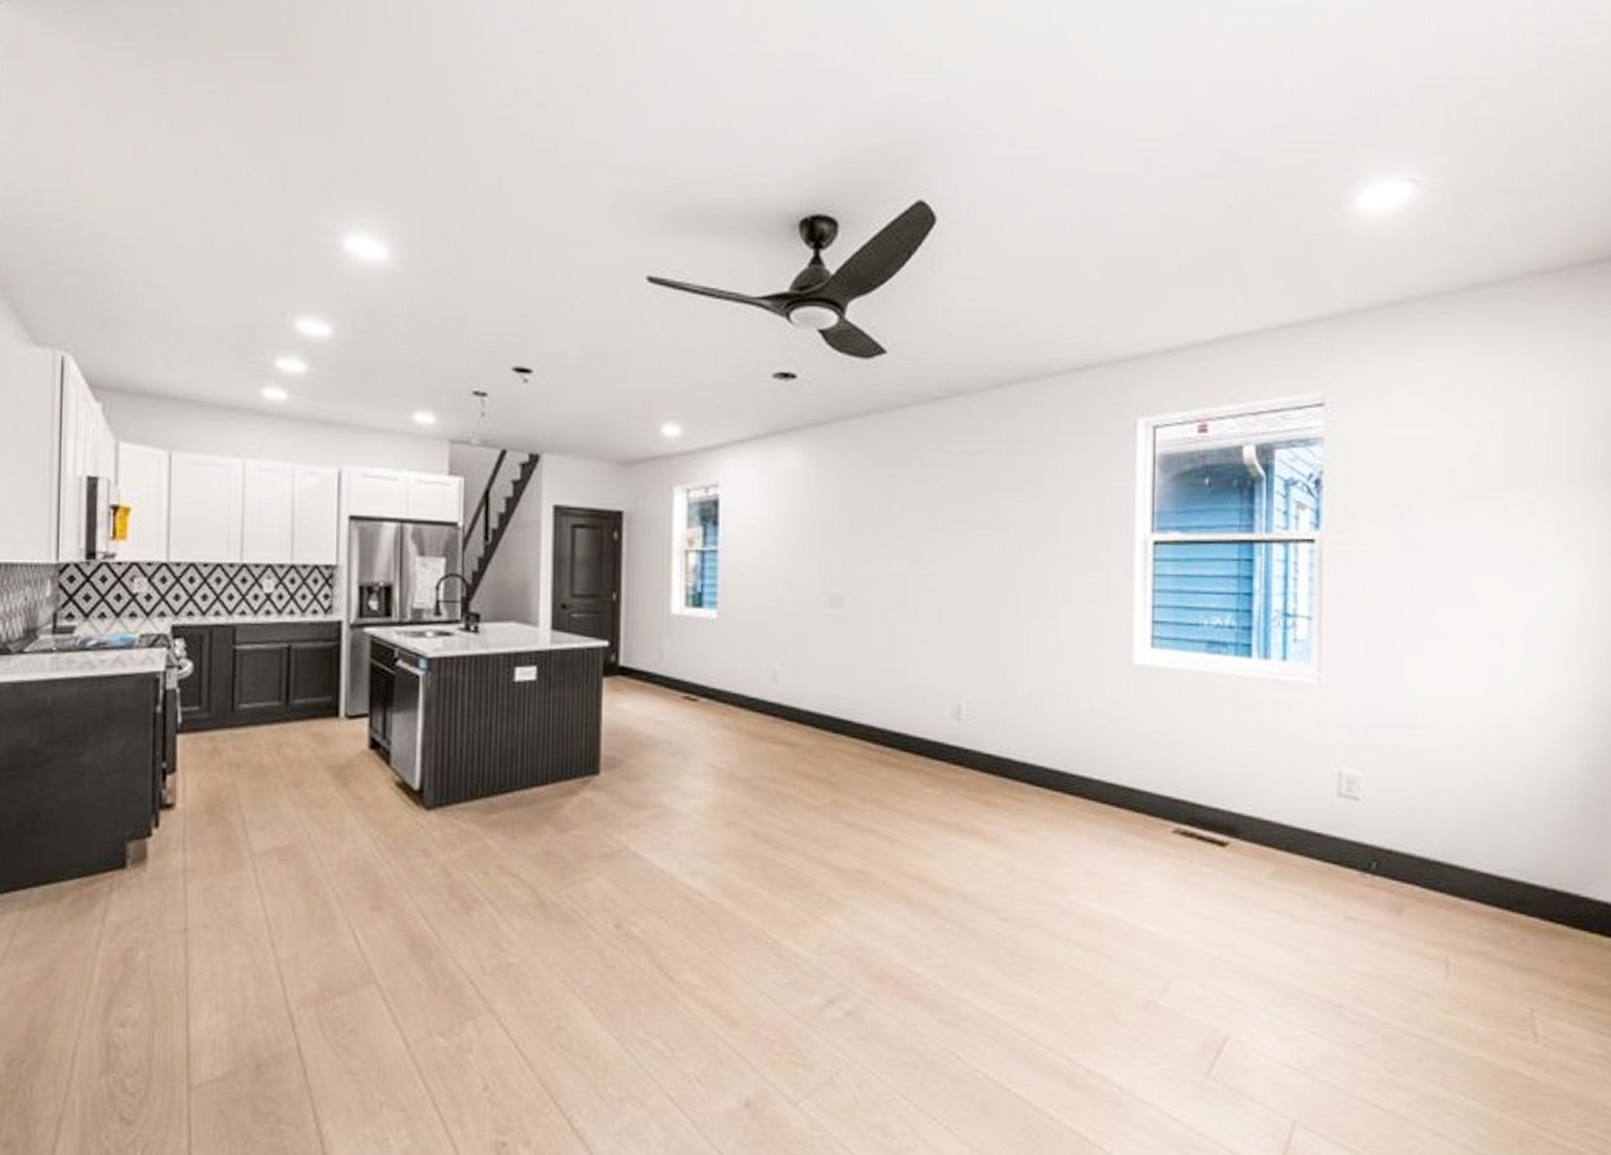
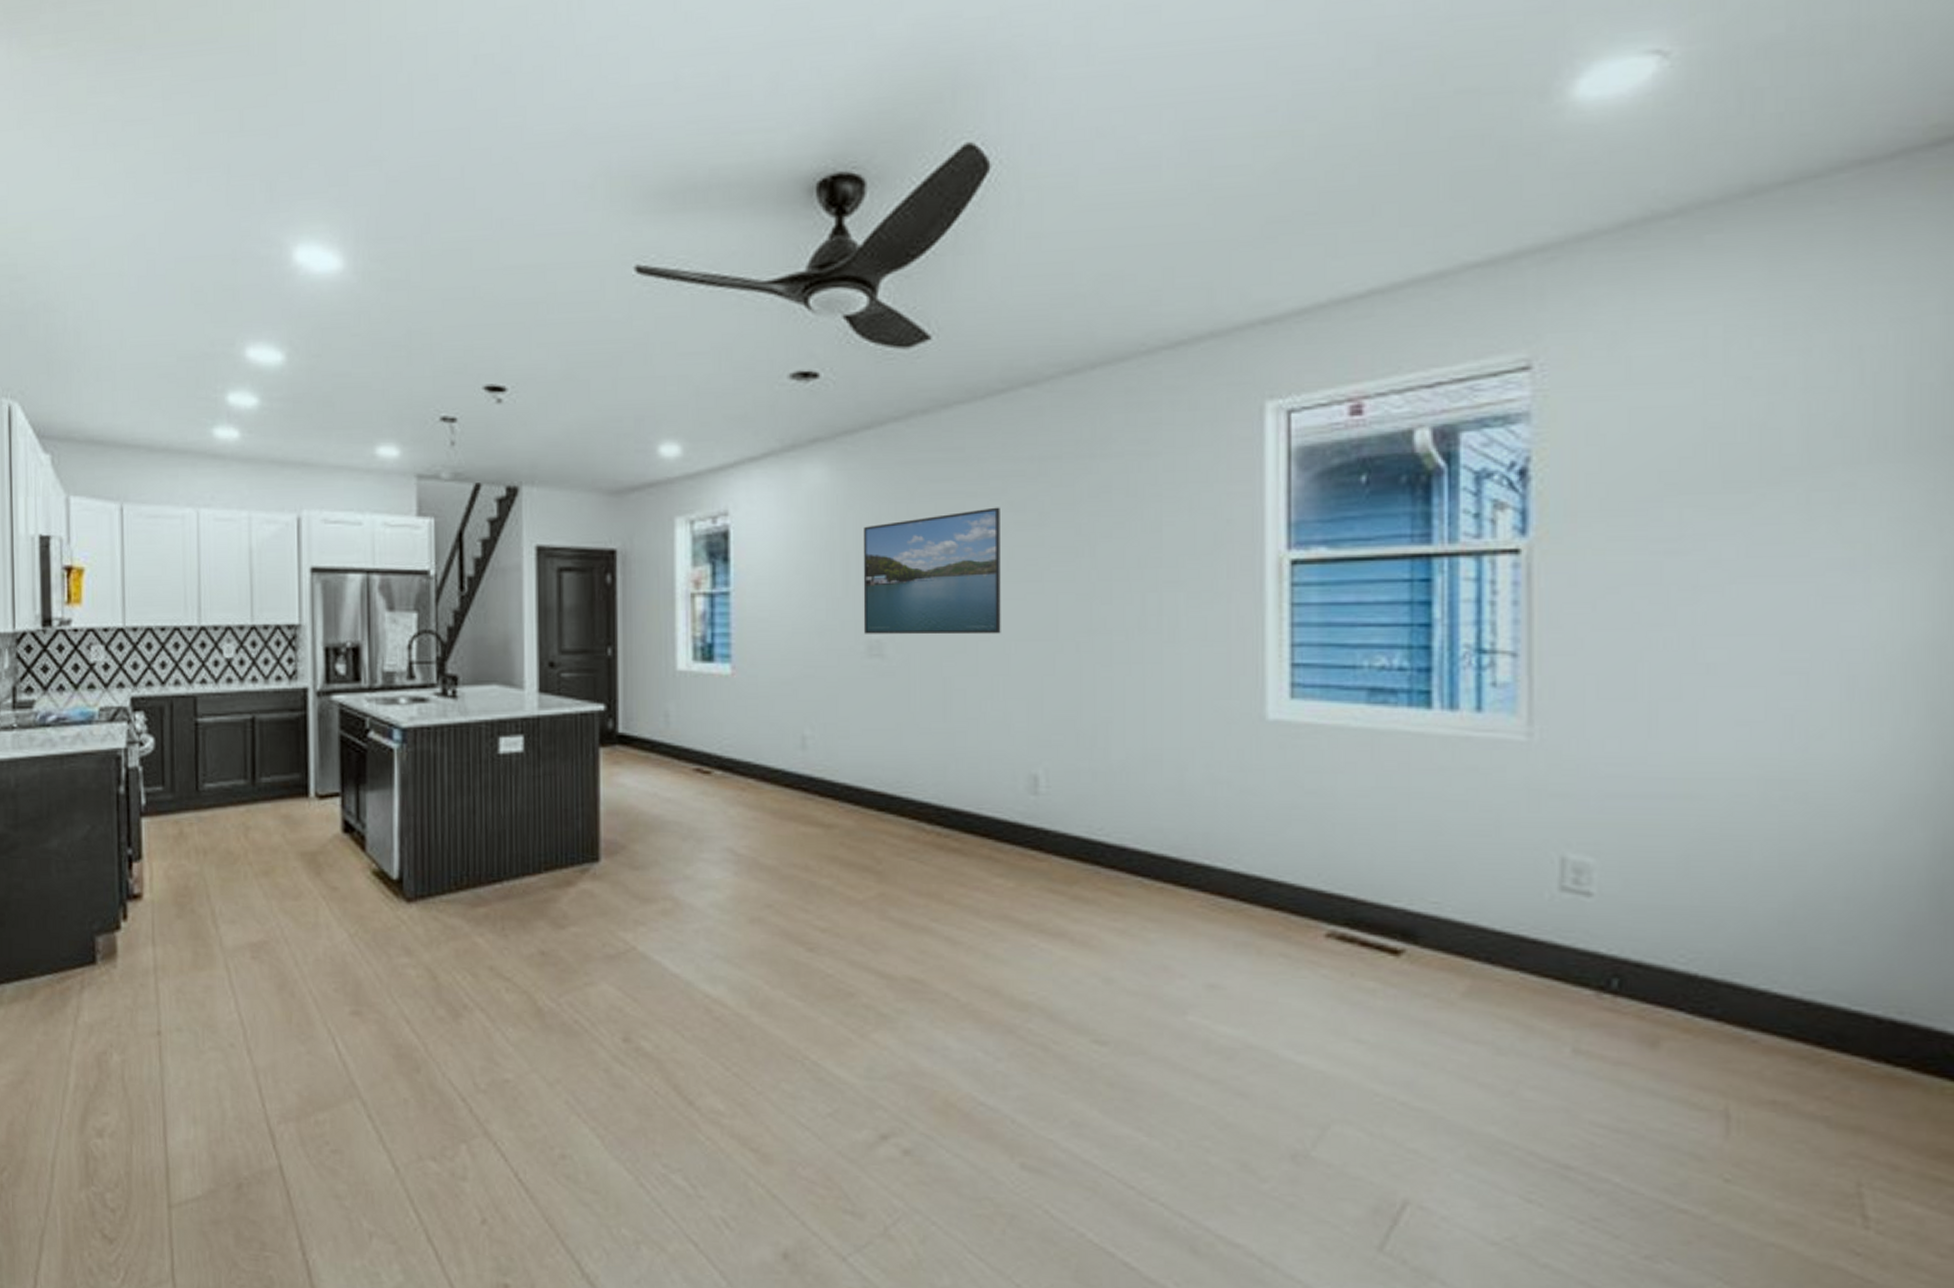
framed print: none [826,490,937,592] -> present [863,507,1001,635]

